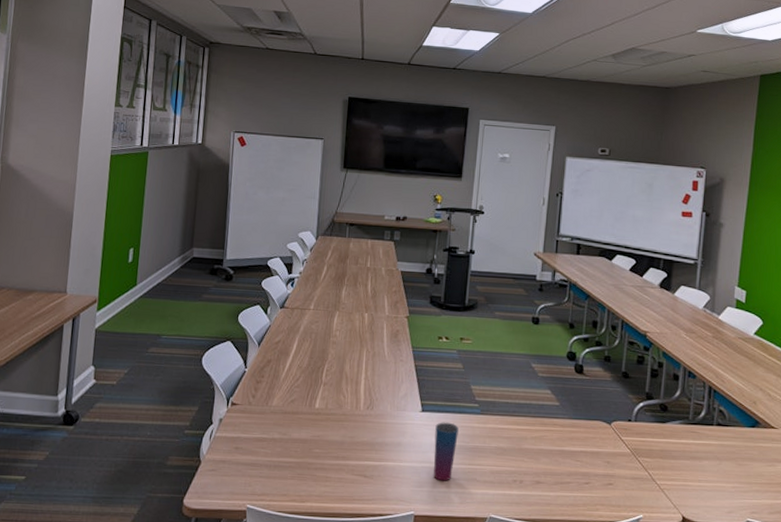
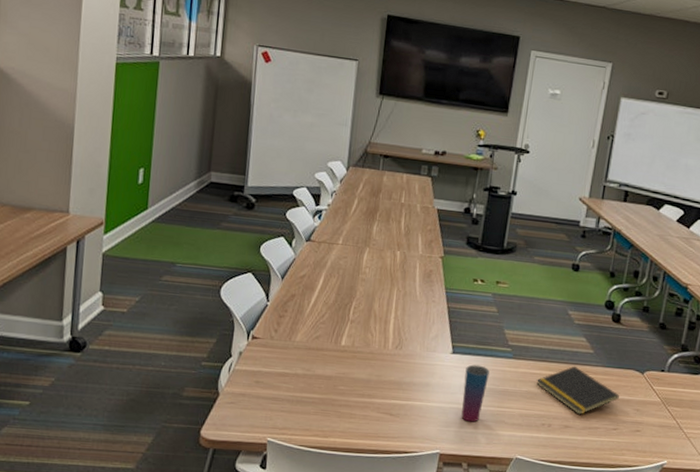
notepad: none [505,419,588,470] -> present [536,366,619,415]

